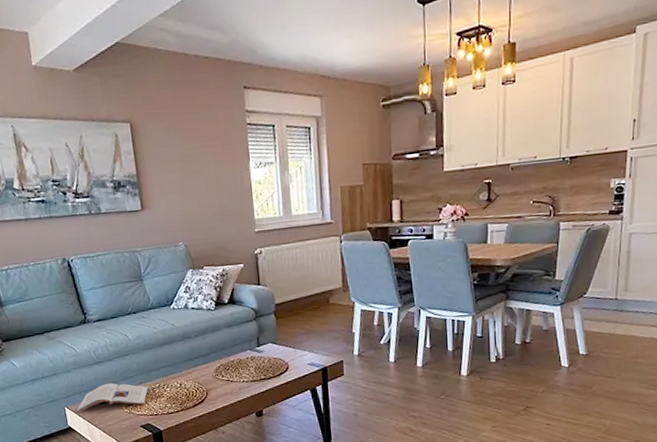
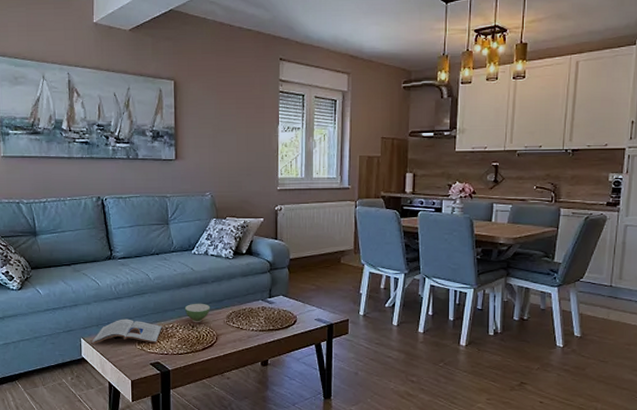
bowl: none [169,359,197,381] -> present [184,303,211,323]

